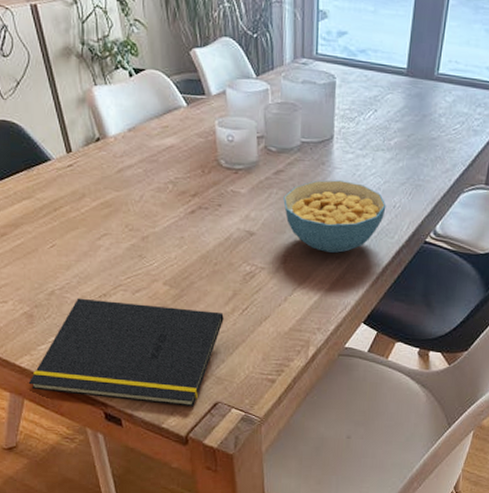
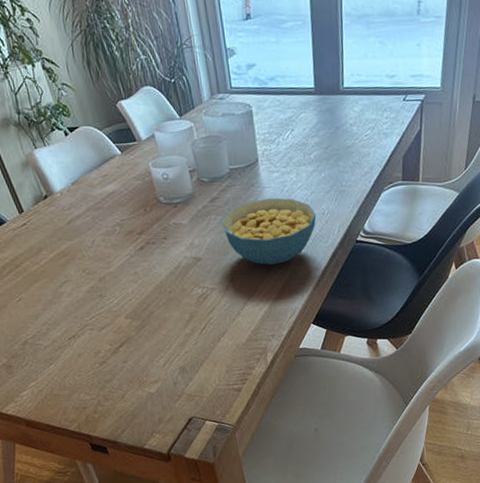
notepad: present [28,298,224,407] -> none [16,335,186,433]

